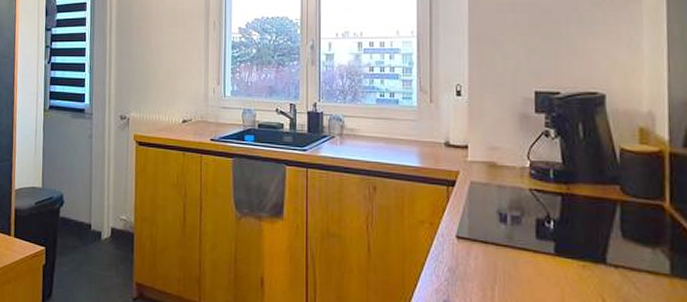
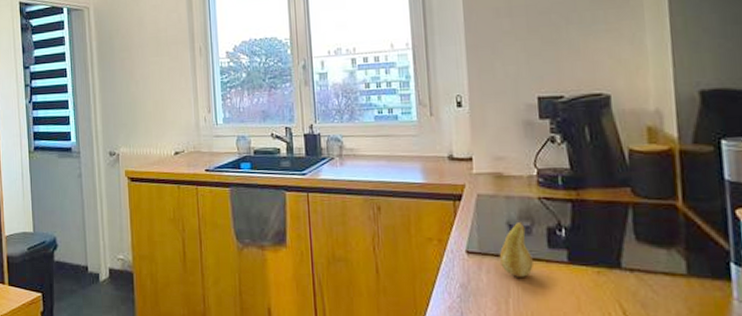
fruit: none [488,211,521,265] -> present [499,221,533,277]

